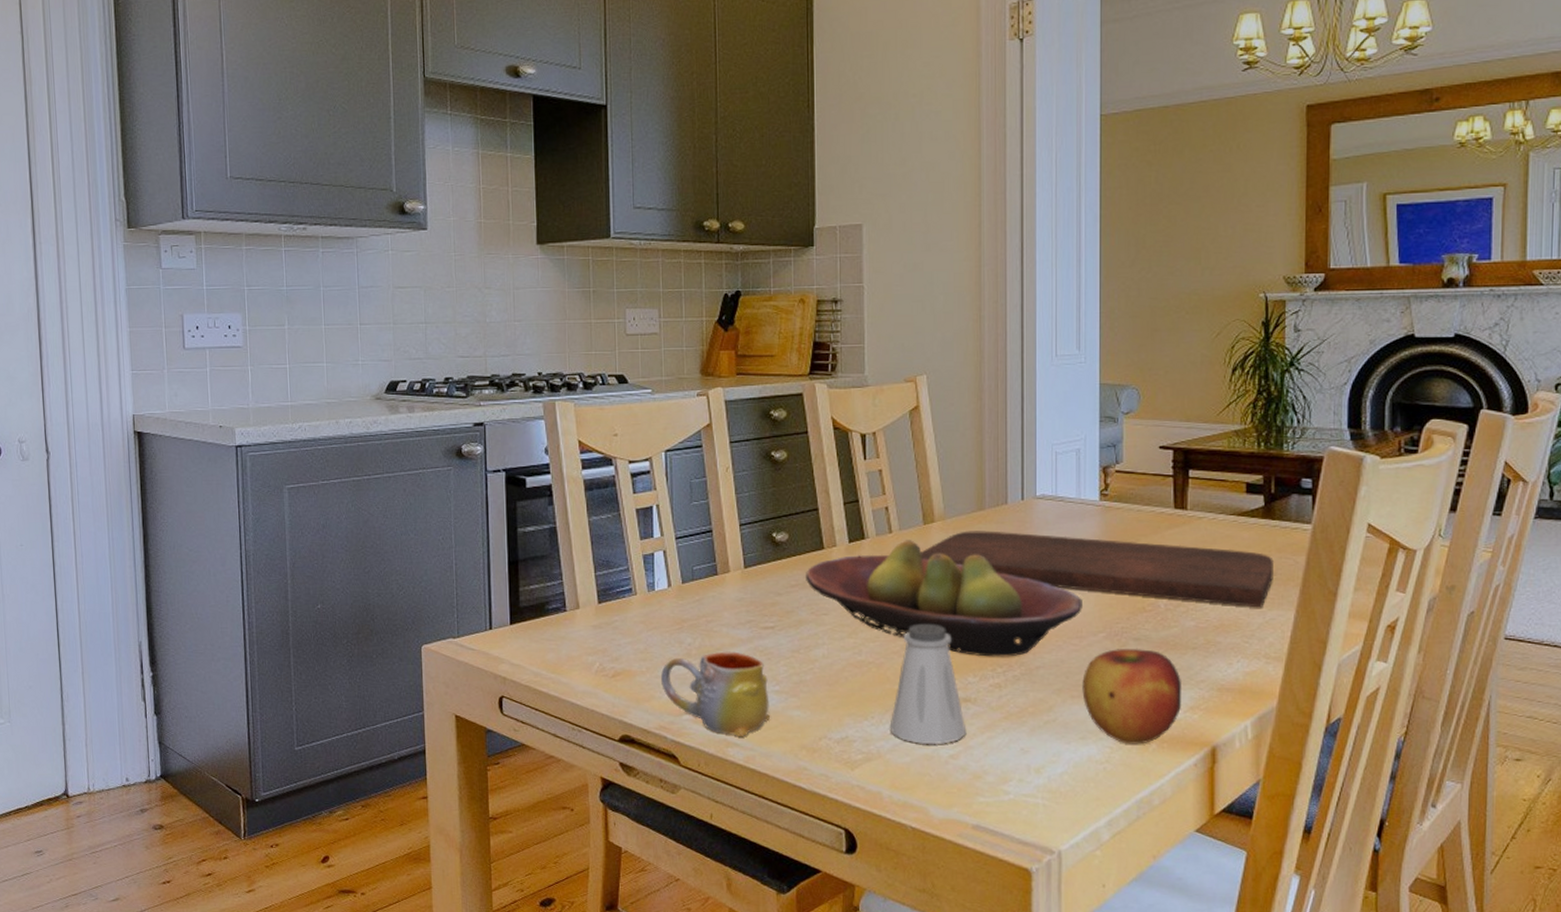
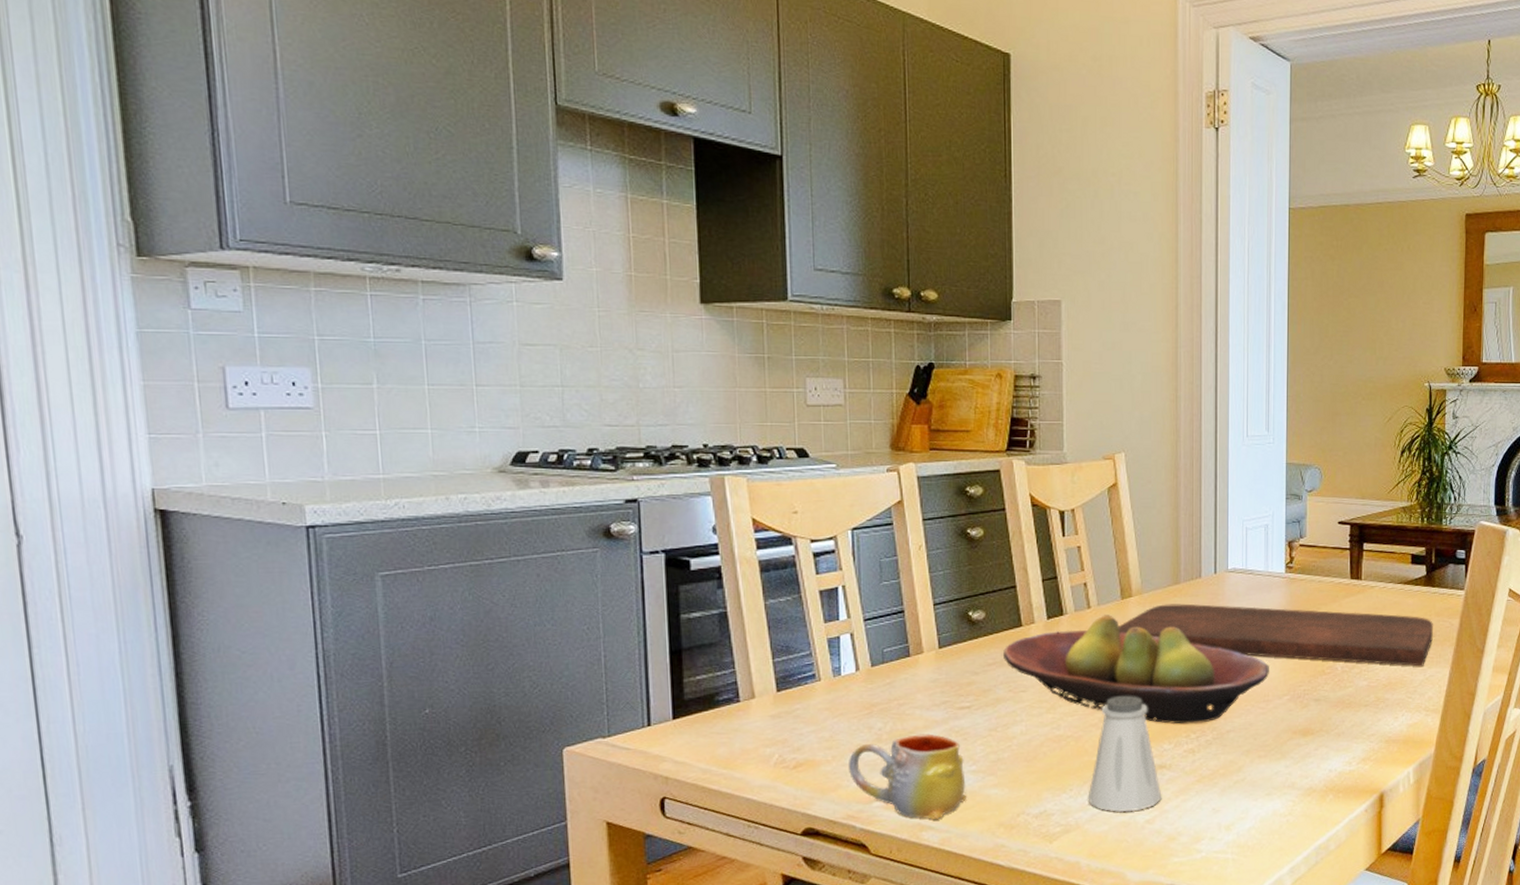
apple: present [1082,648,1182,744] -> none [1268,708,1356,797]

